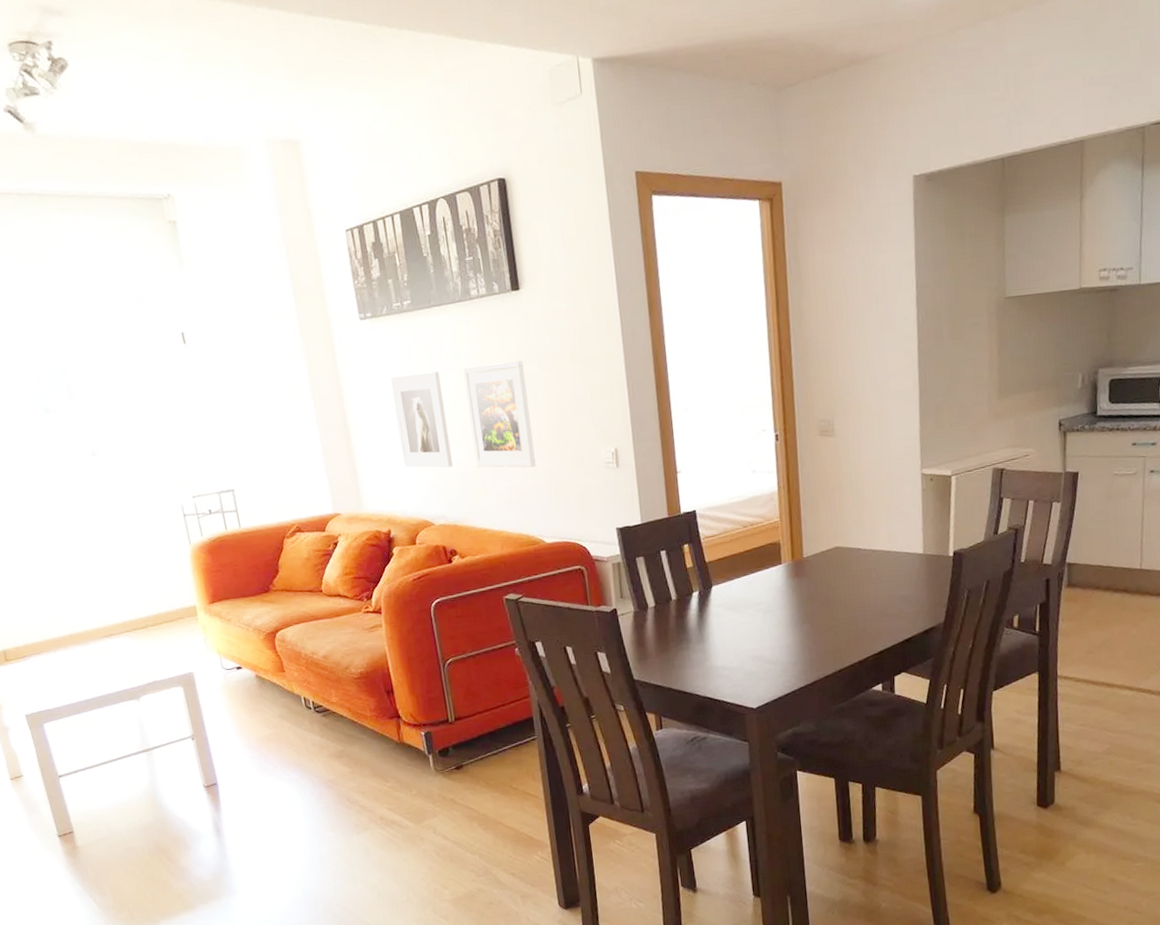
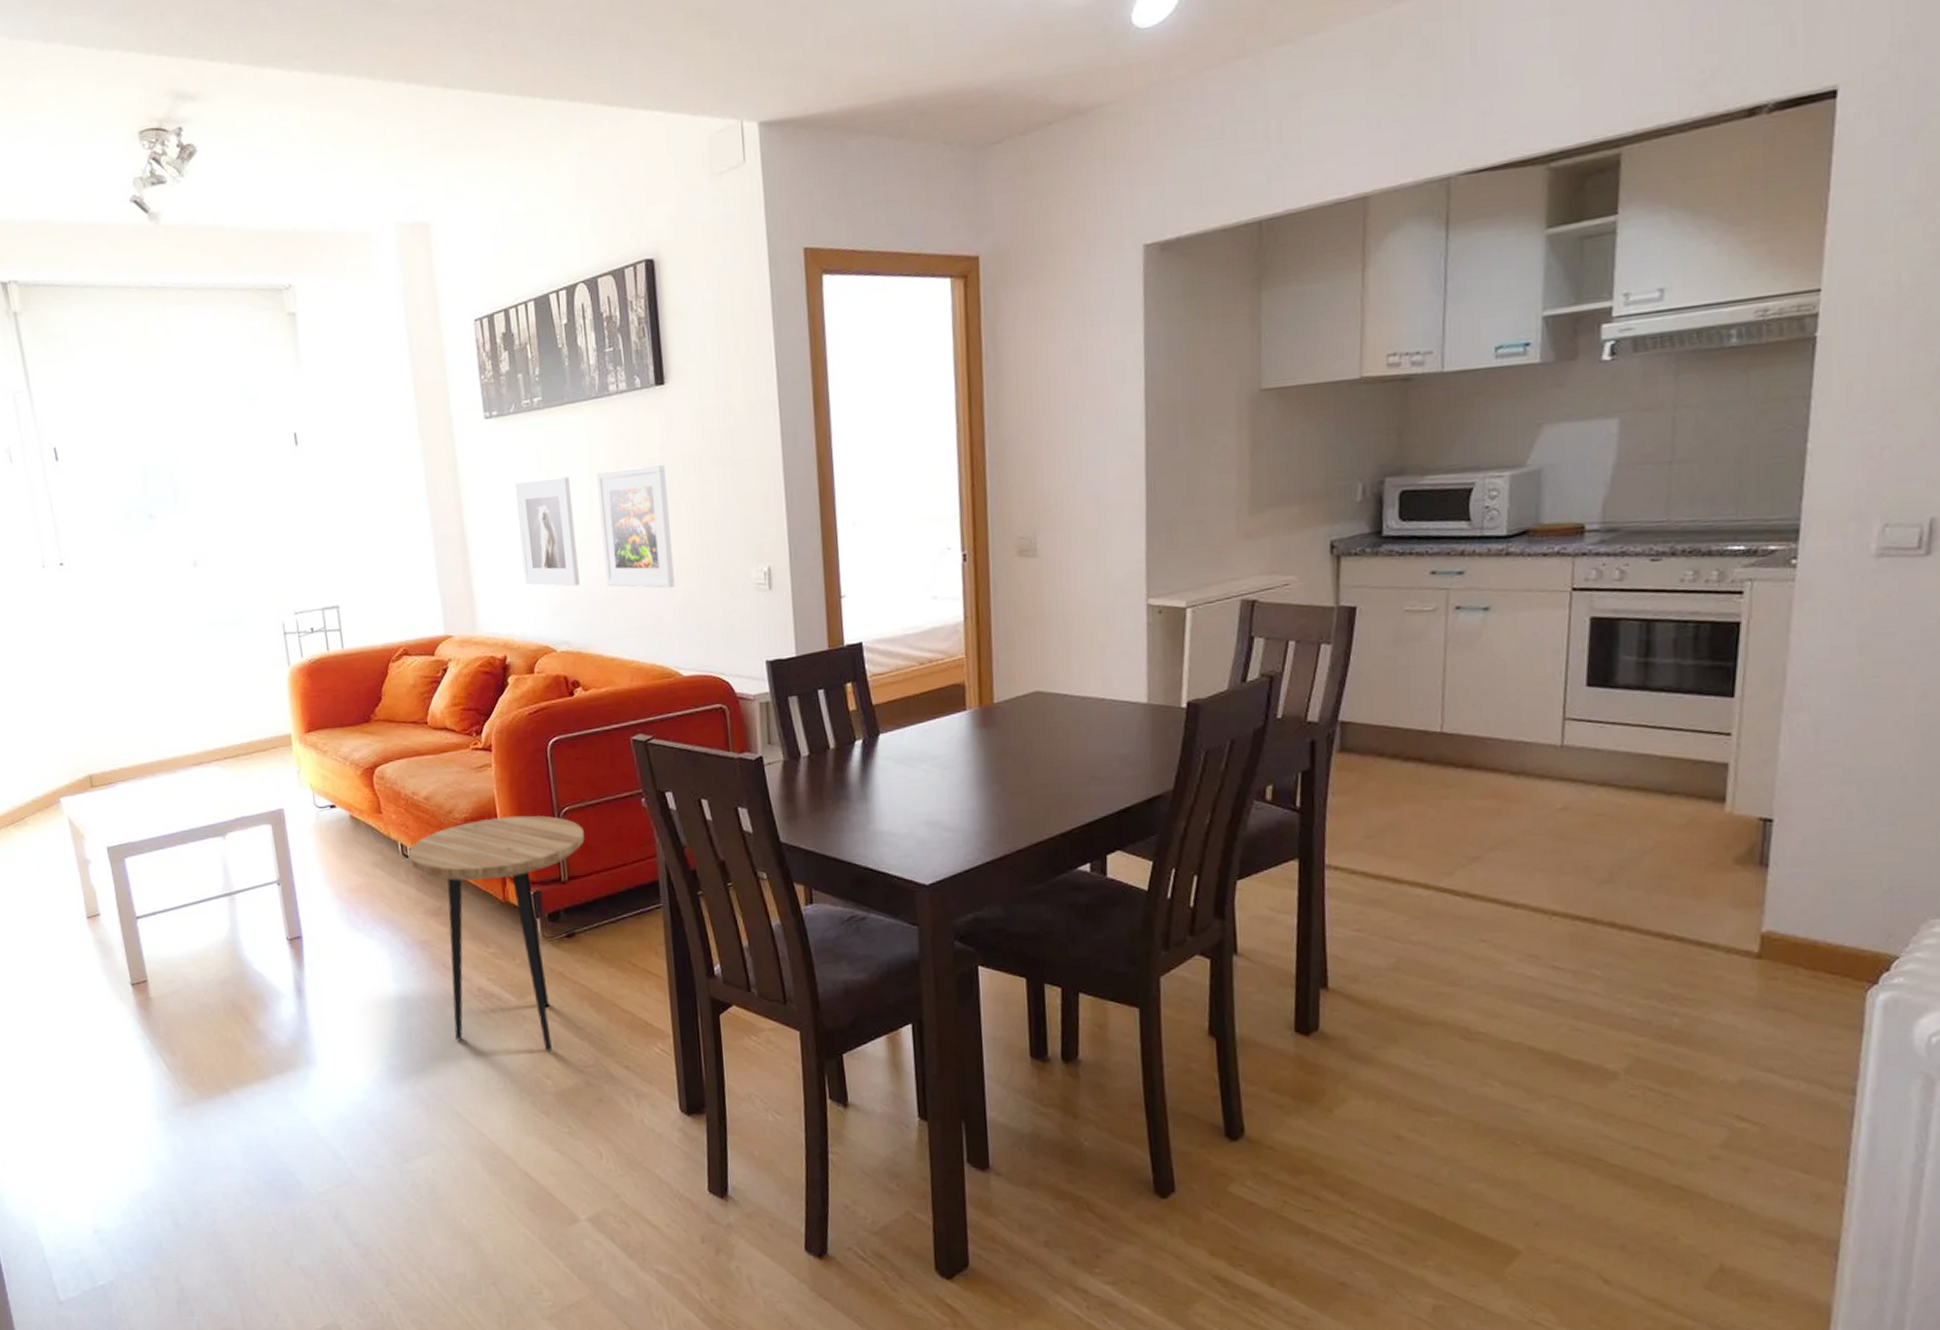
side table: none [310,667,467,866] -> present [408,815,585,1051]

